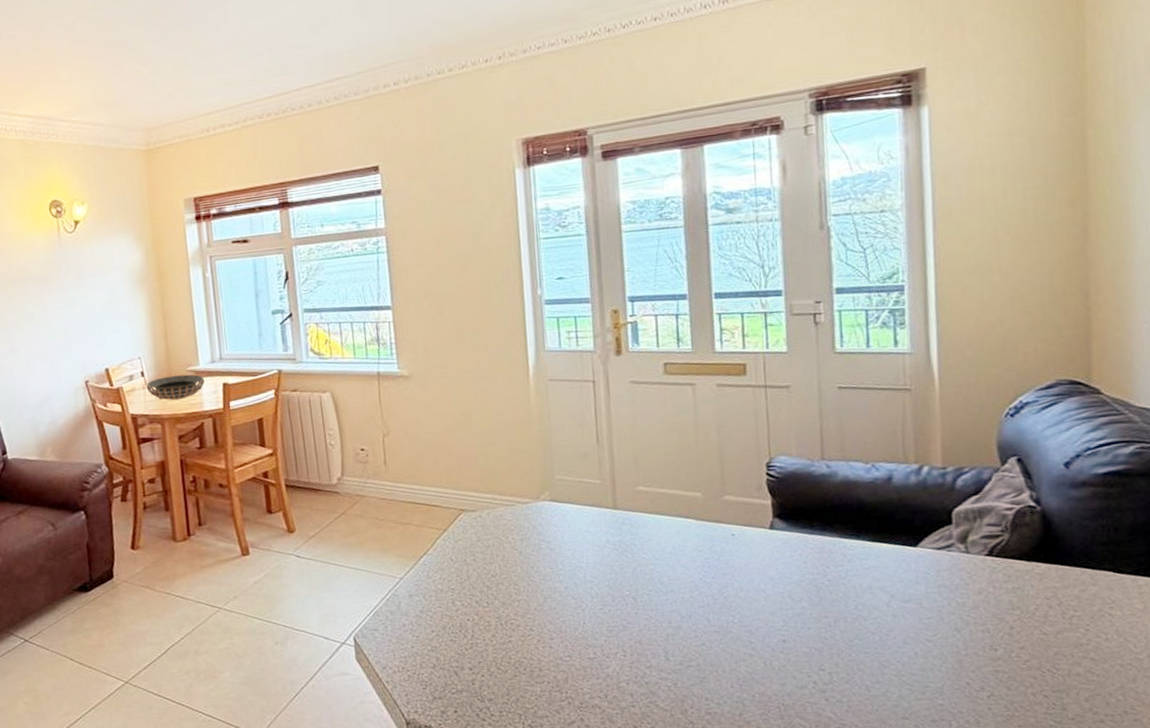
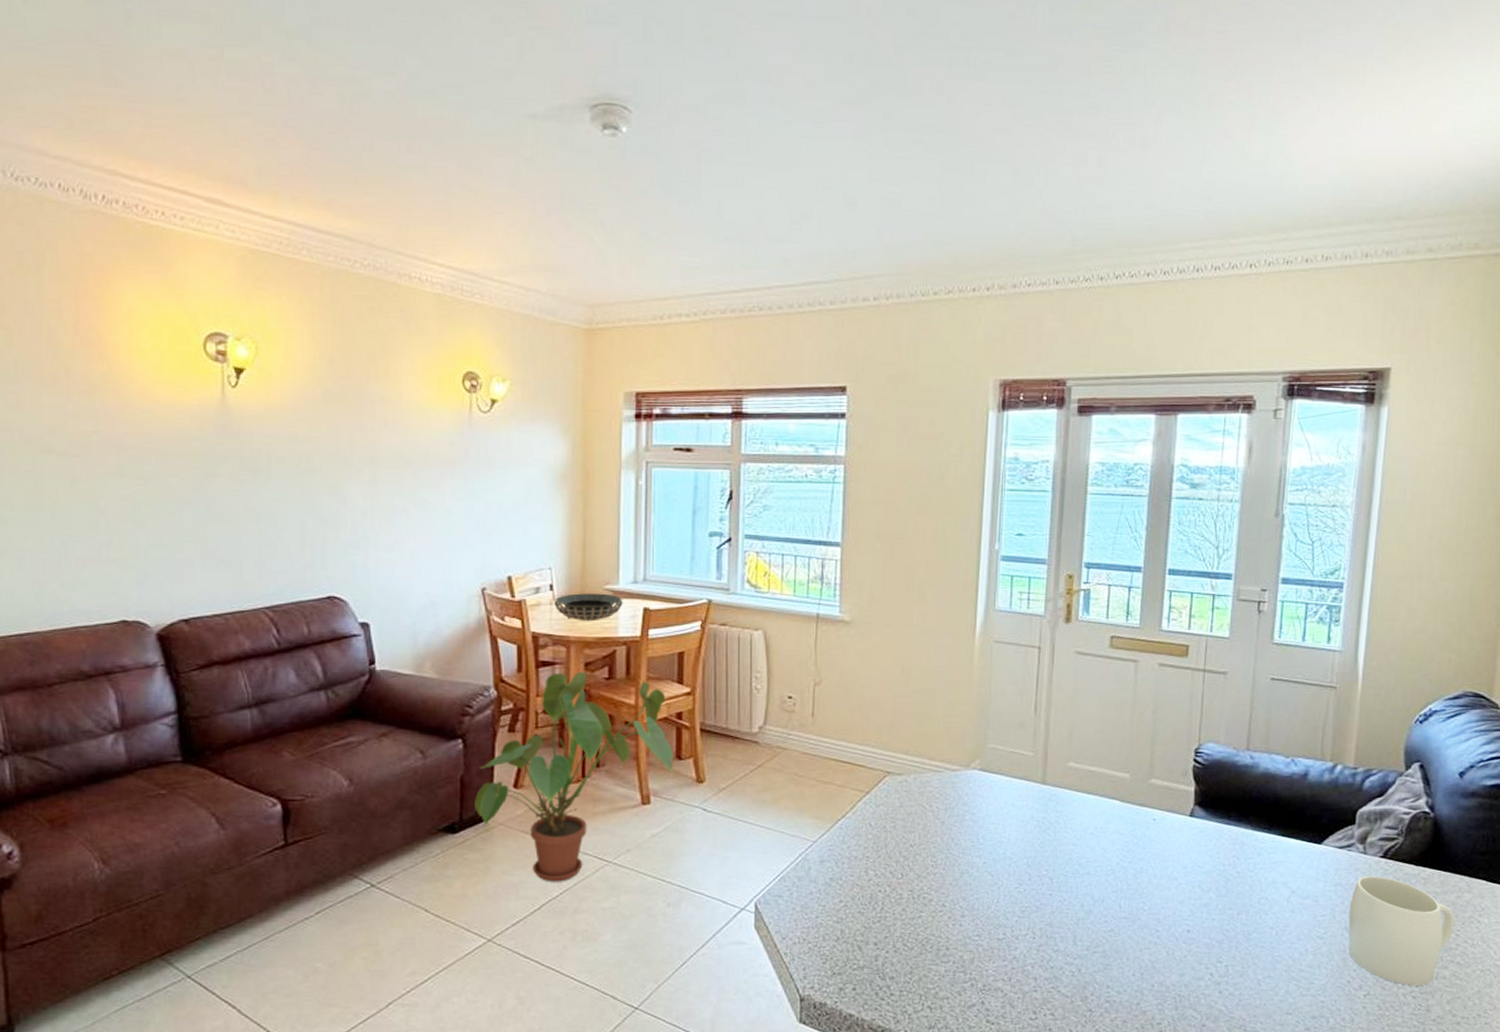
house plant: none [100,443,267,629] -> present [475,671,674,882]
mug: none [957,574,1083,685] -> present [1348,876,1455,986]

